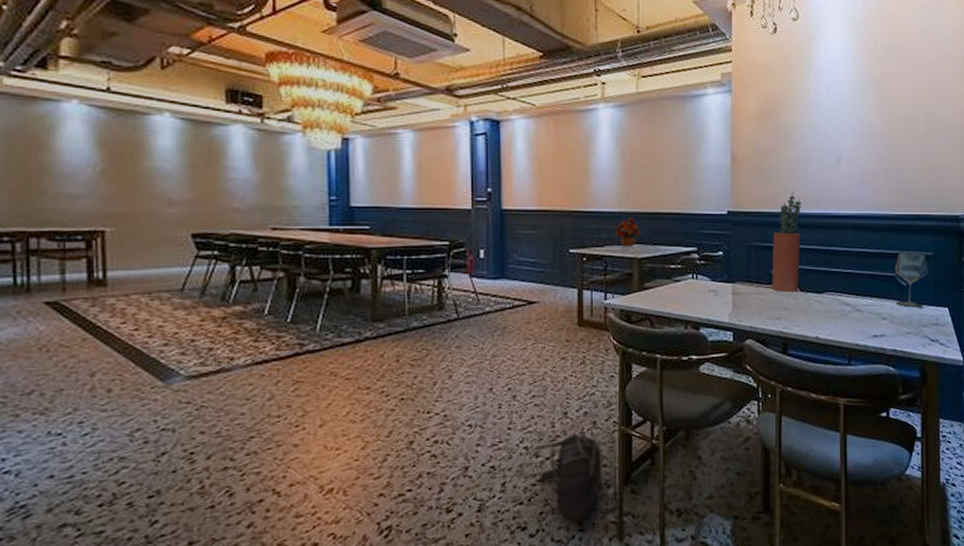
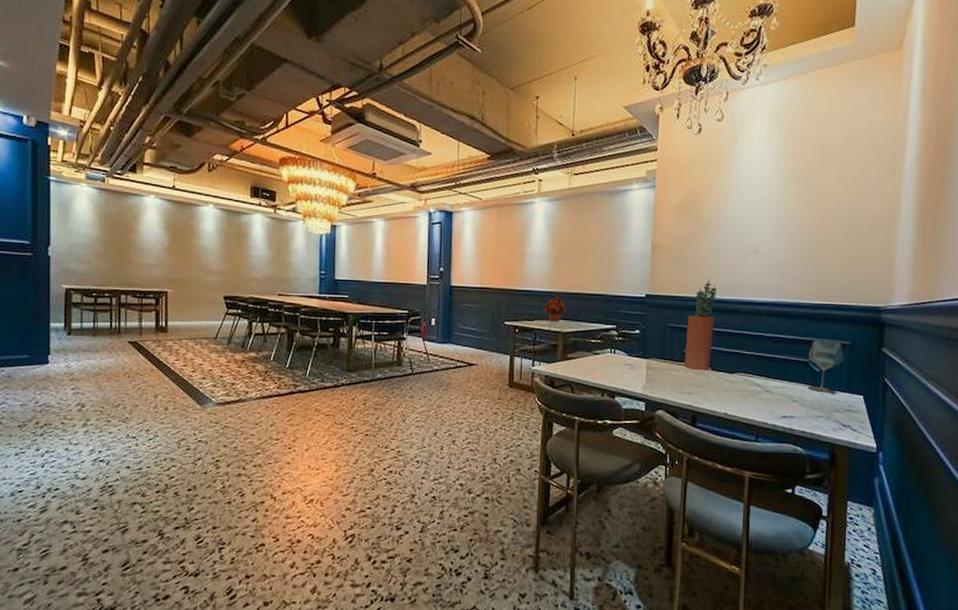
backpack: present [533,428,603,524] -> none [467,473,524,553]

